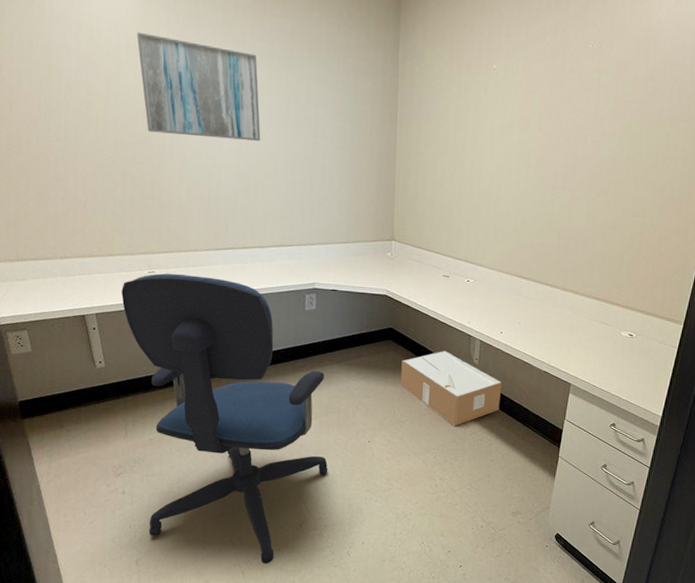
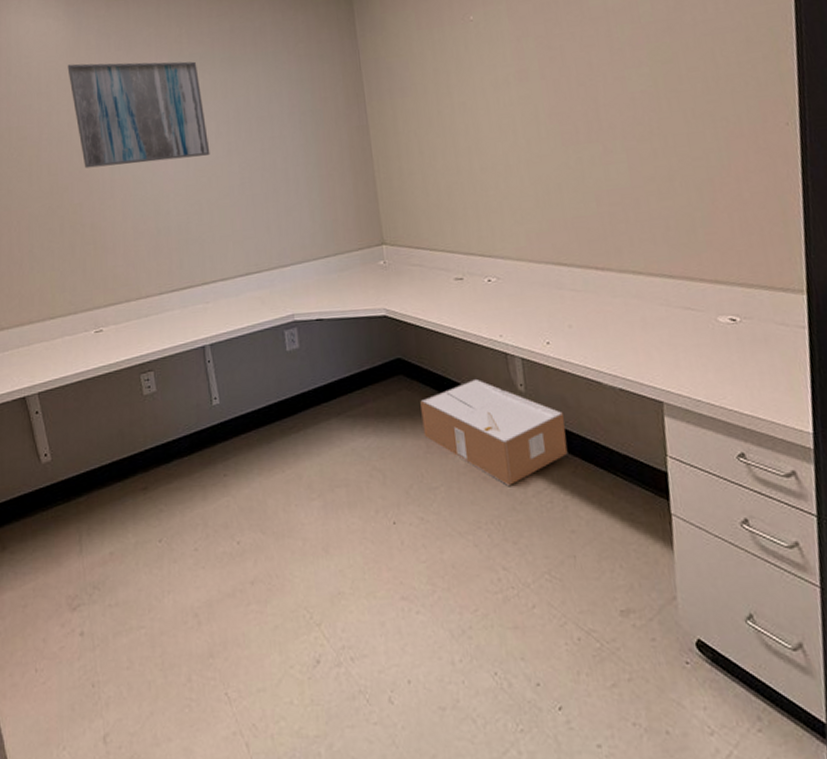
office chair: present [121,273,328,564] -> none [66,326,345,728]

